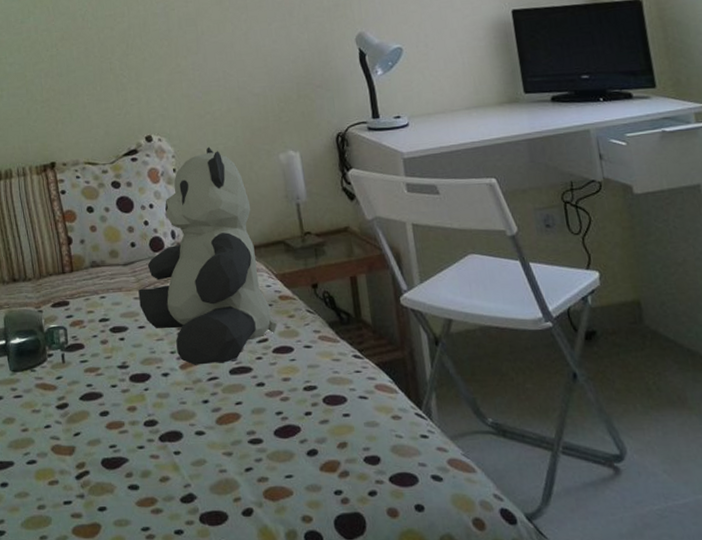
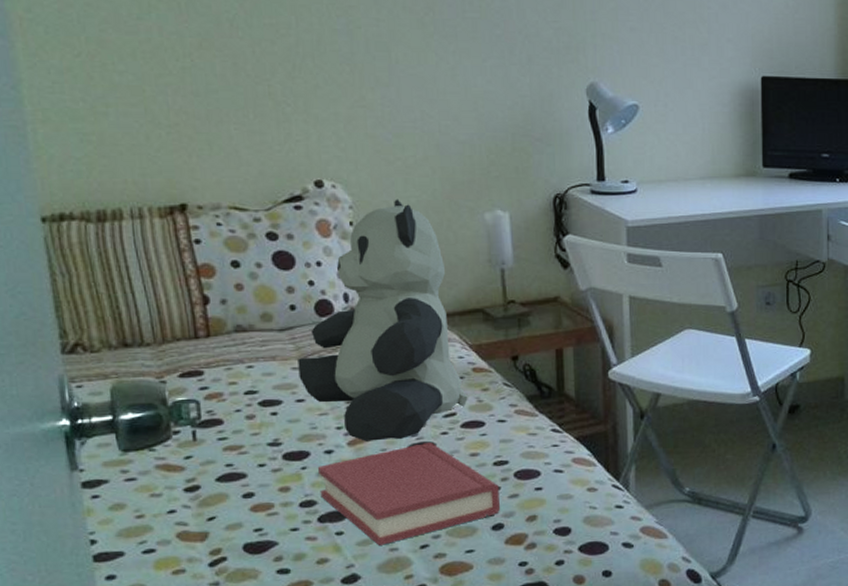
hardback book: none [157,366,313,466] -> present [317,441,500,545]

